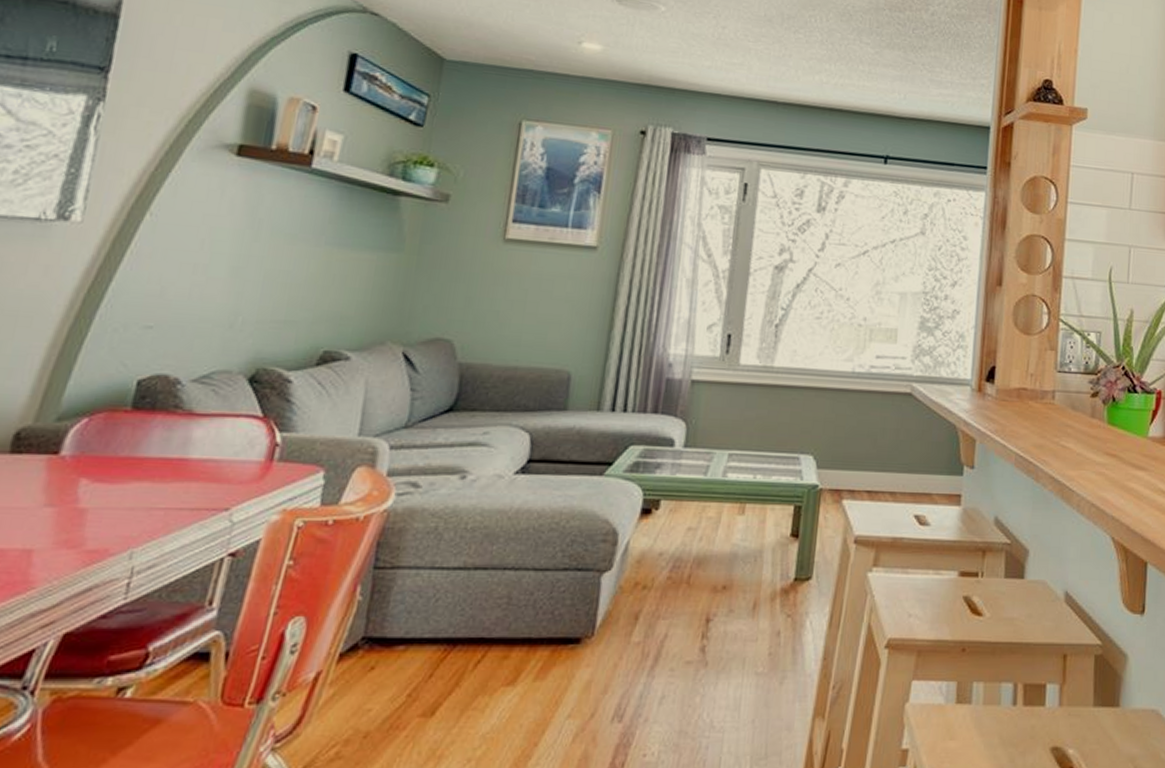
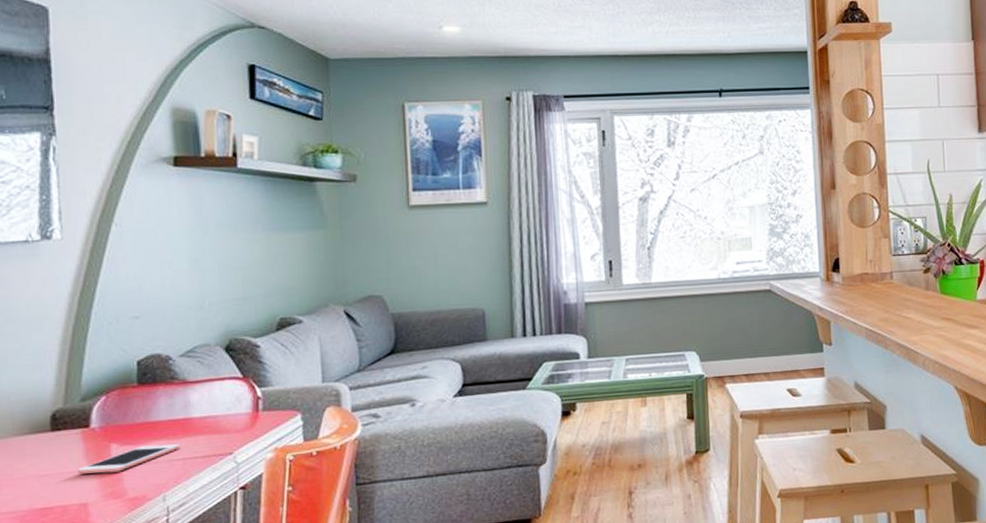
cell phone: none [29,486,166,515] -> present [77,444,180,474]

